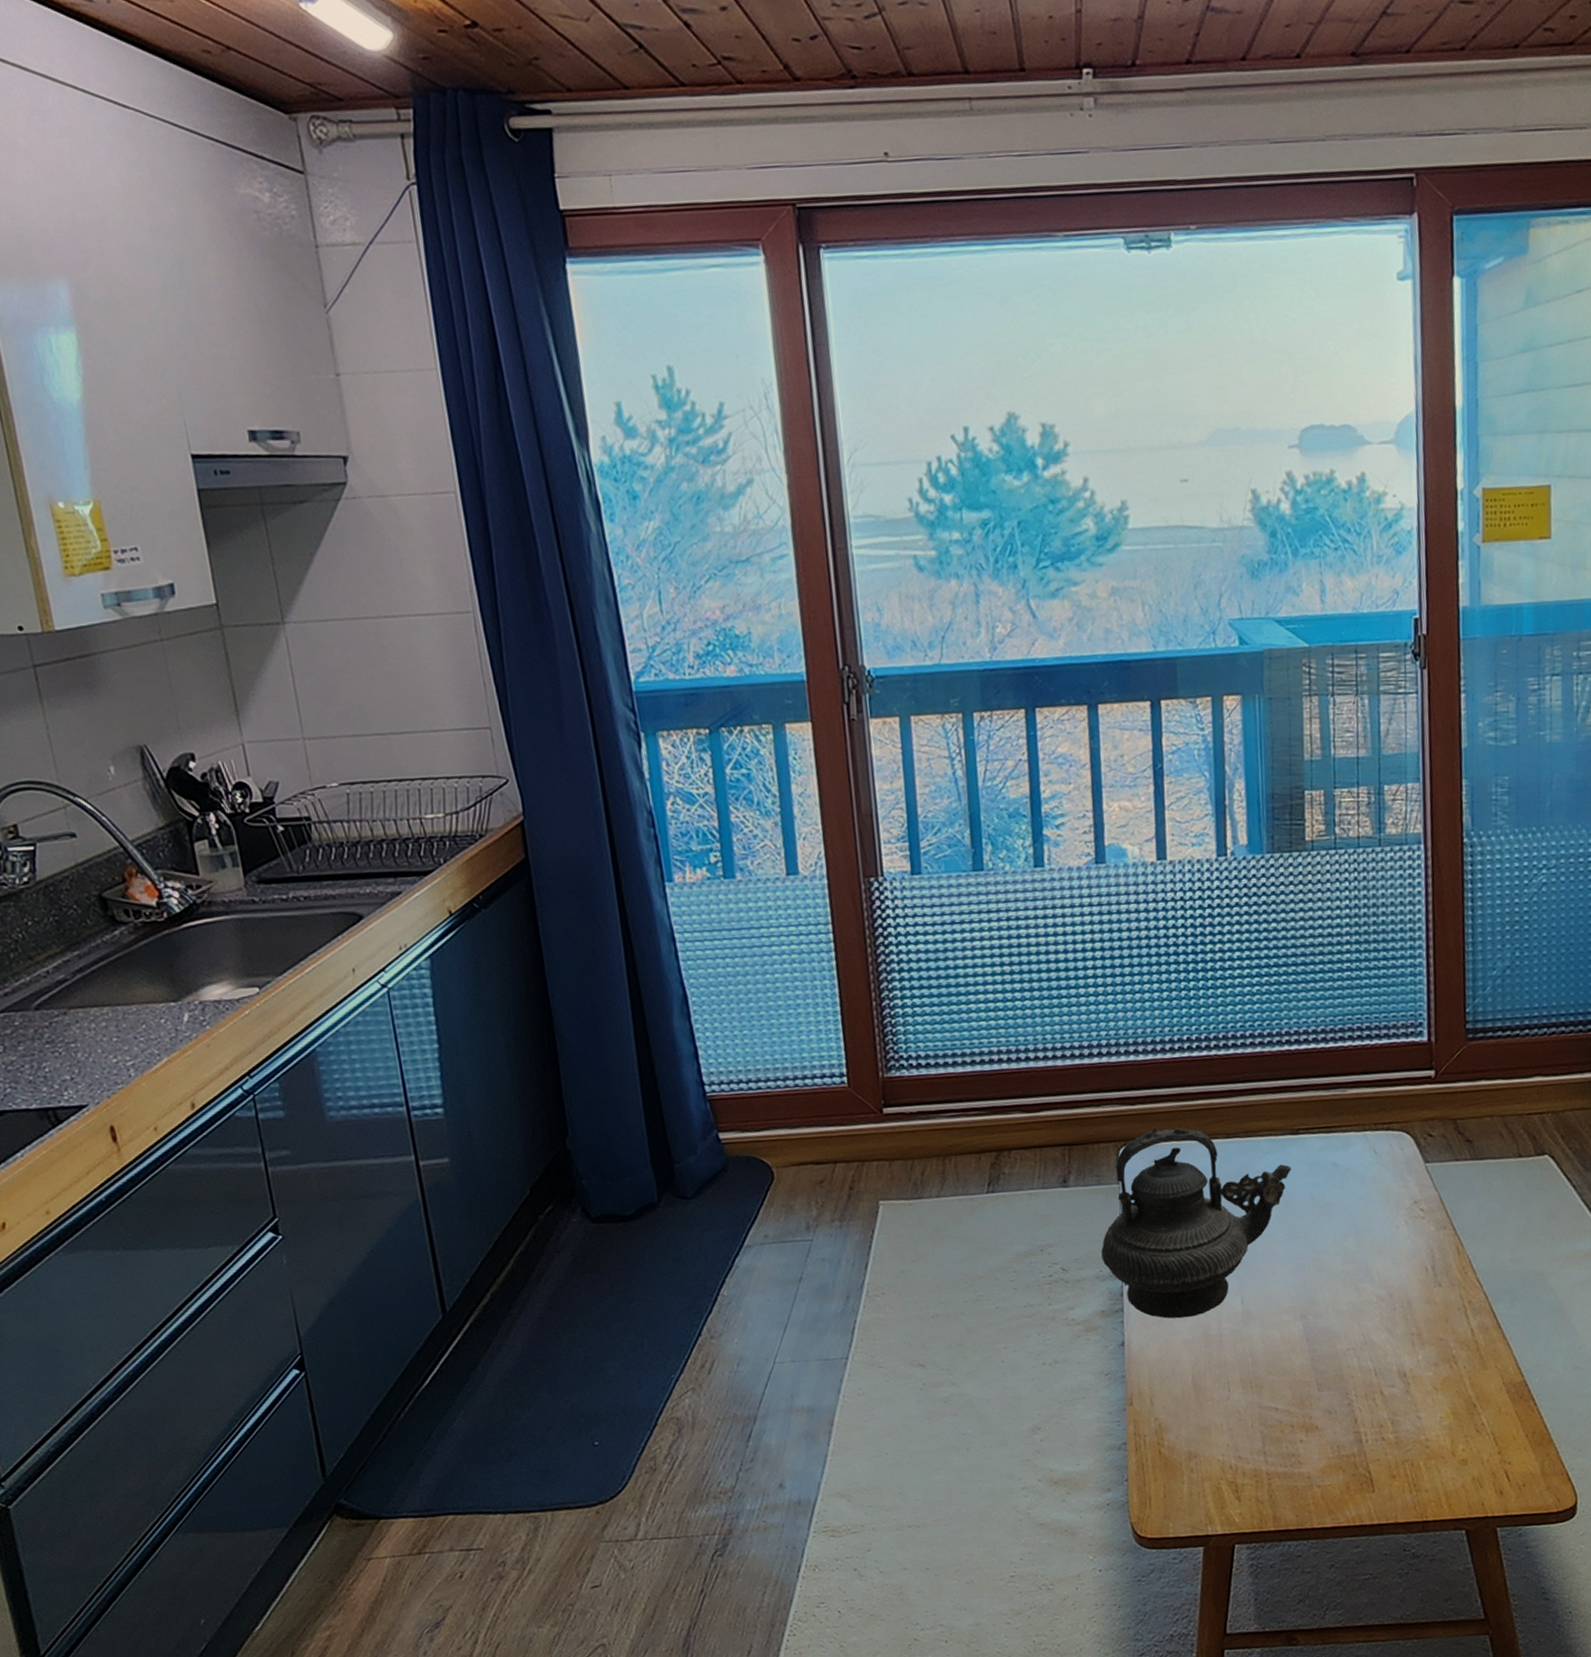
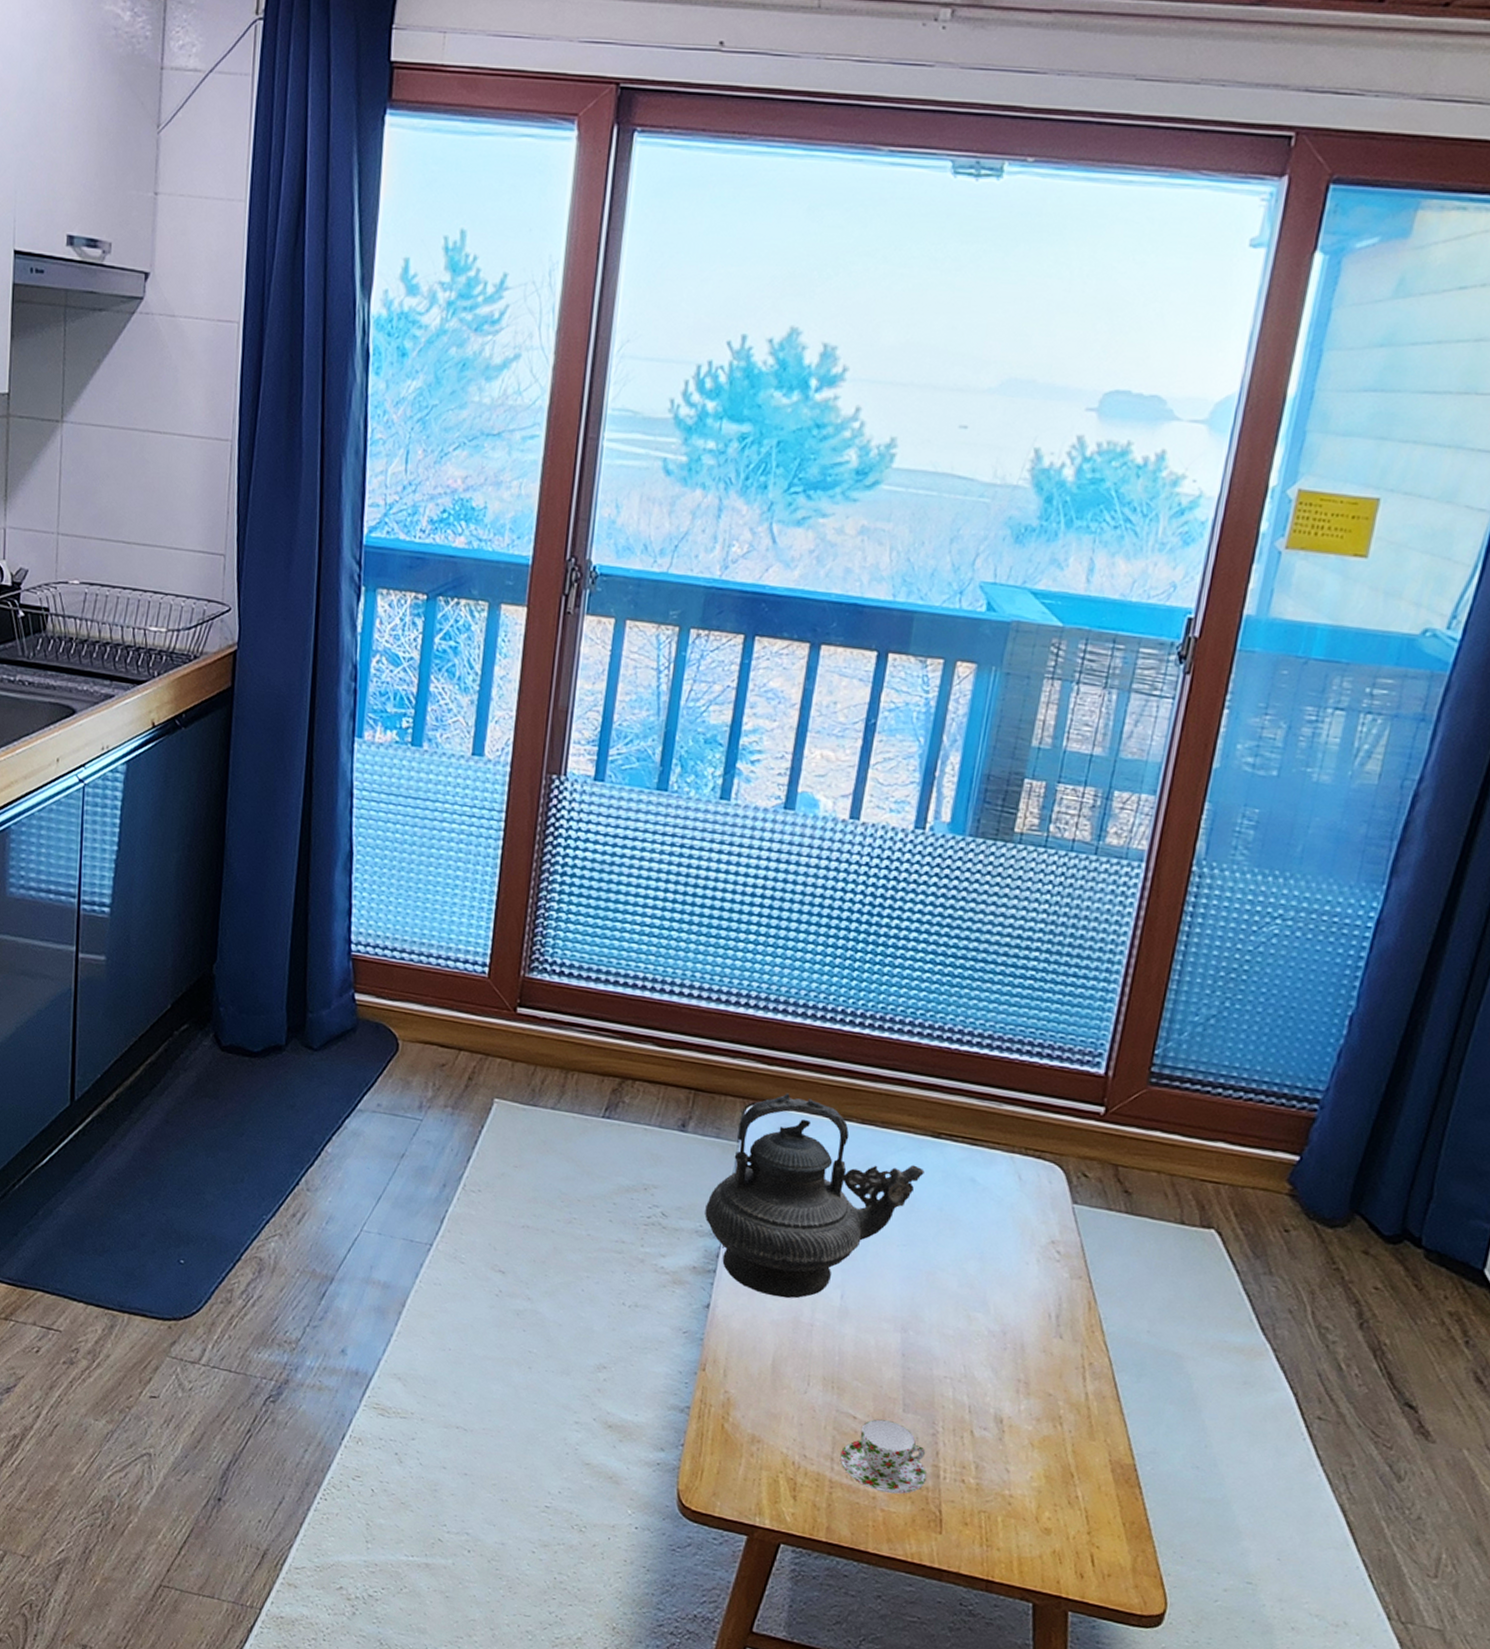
teacup: none [1271,1402,1352,1470] -> present [840,1419,927,1495]

